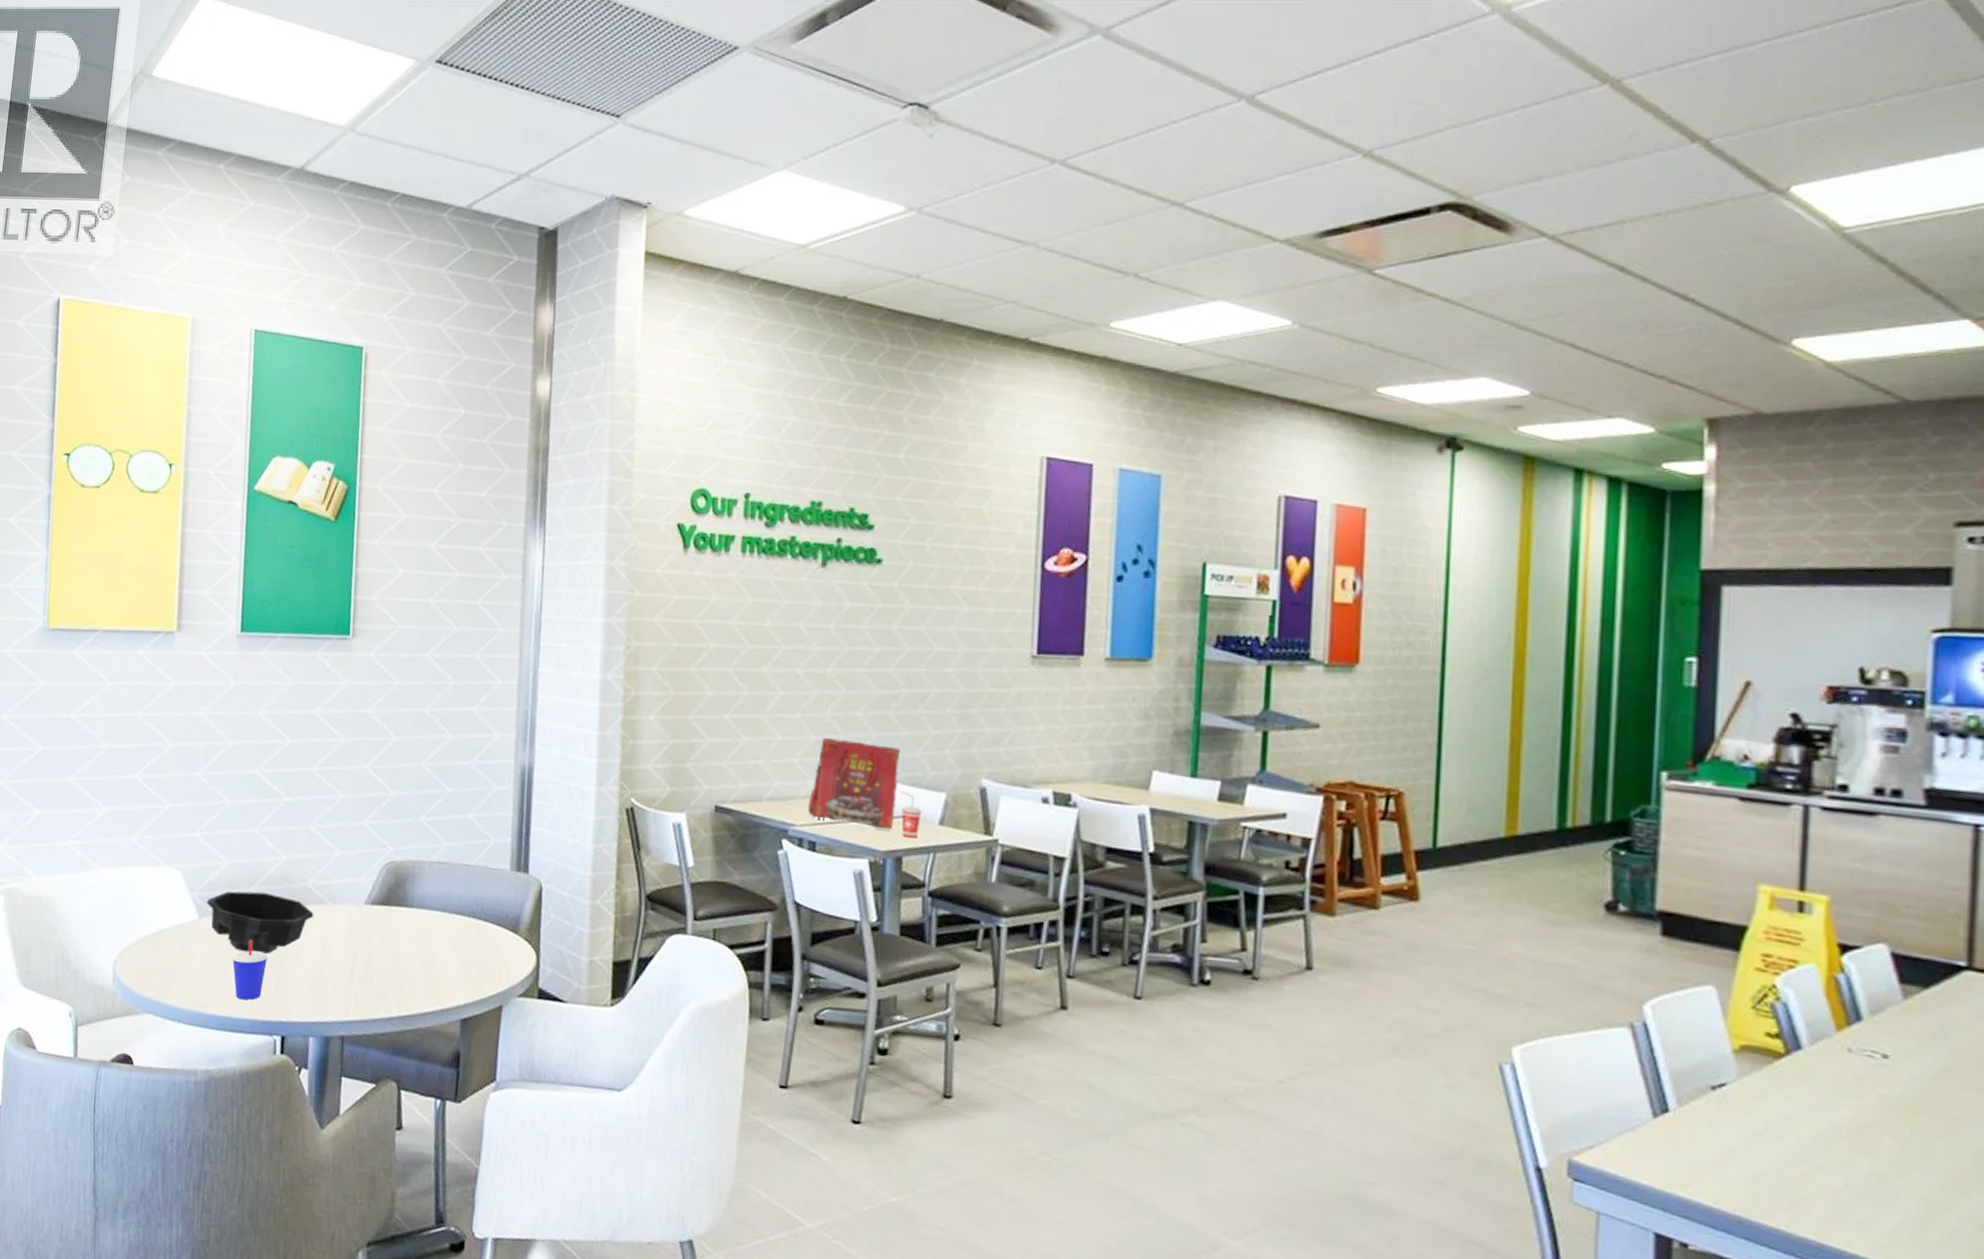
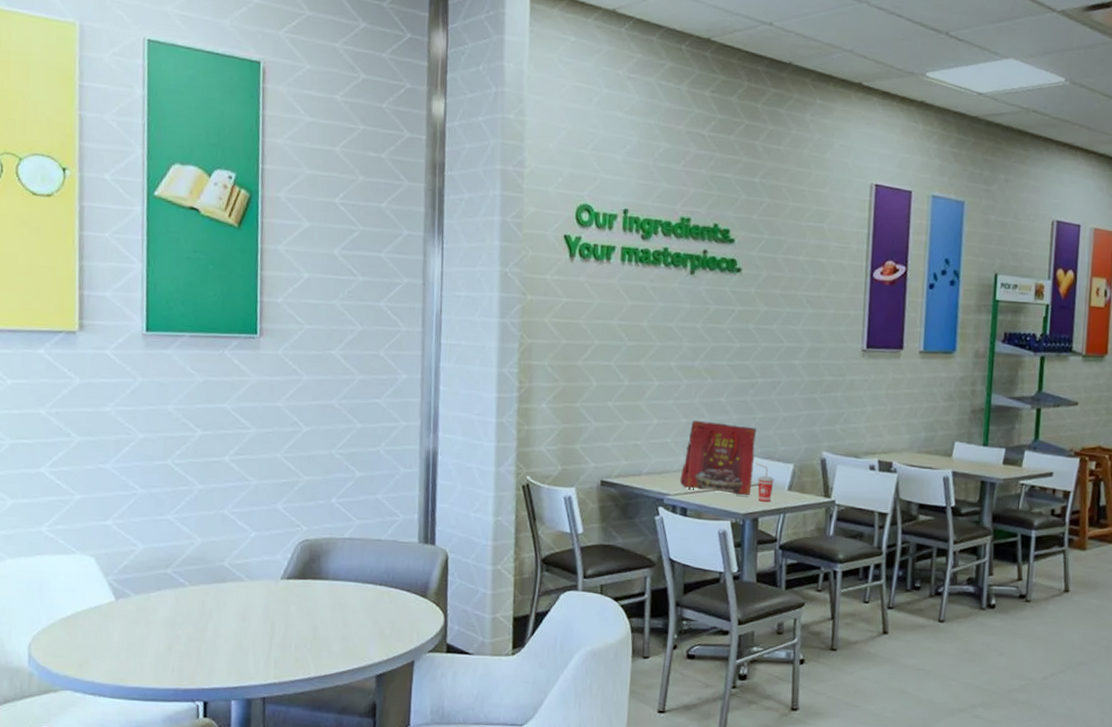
takeout container: present [205,891,314,954] -> none [121,572,232,629]
beverage cup: present [232,940,268,1000] -> none [151,617,187,672]

